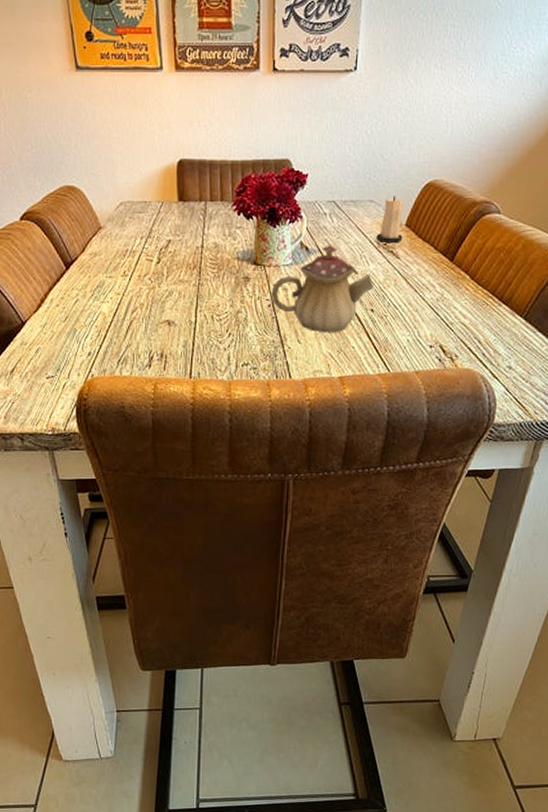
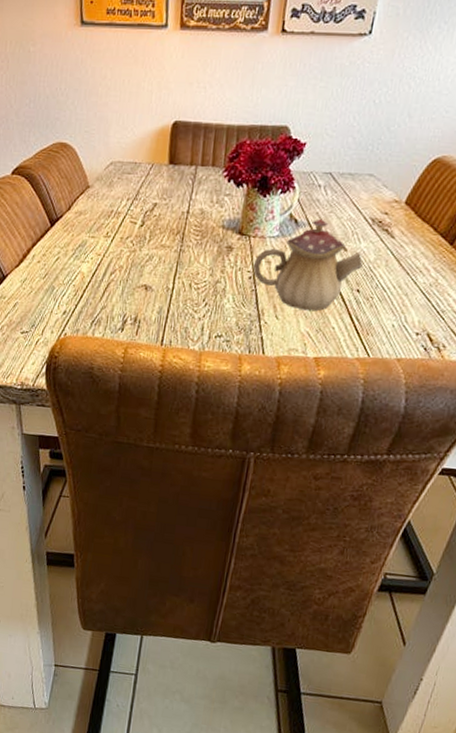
candle: present [376,196,403,242] -> none [371,171,405,221]

